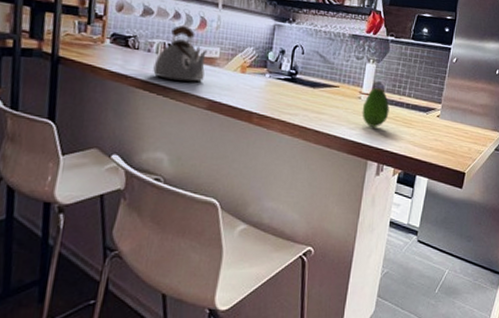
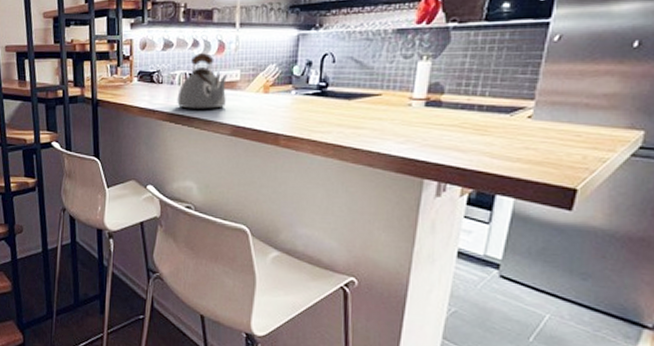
fruit: present [362,87,390,127] -> none [413,89,453,138]

